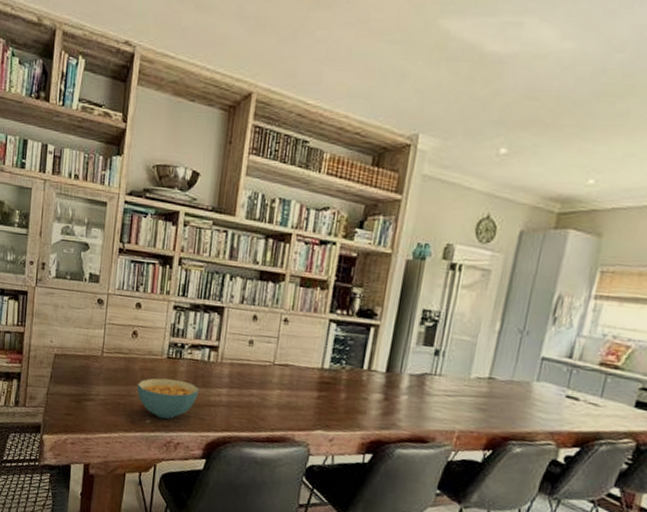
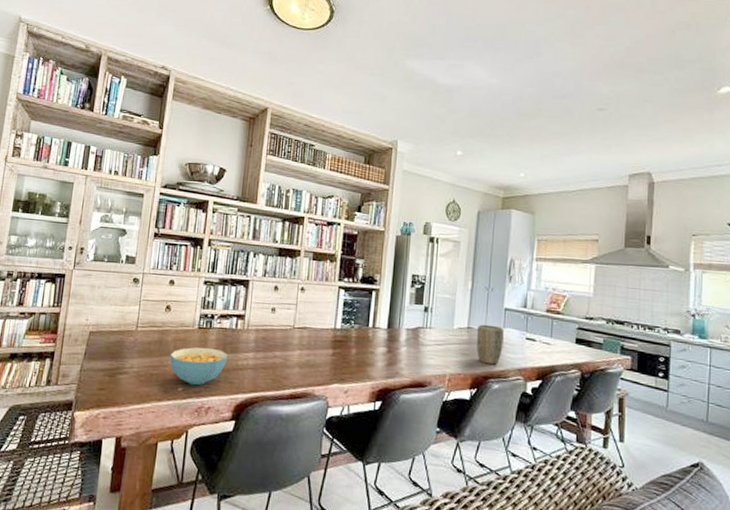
plant pot: none [497,374,537,425] -> present [477,324,504,365]

